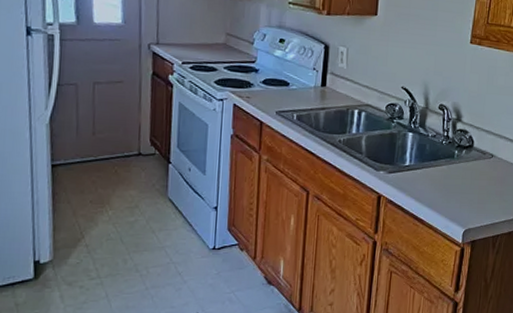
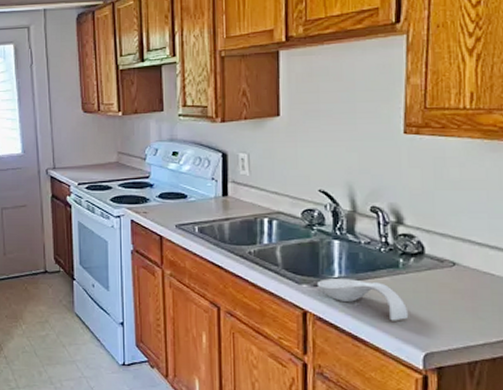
spoon rest: none [391,165,457,203] -> present [316,277,409,321]

